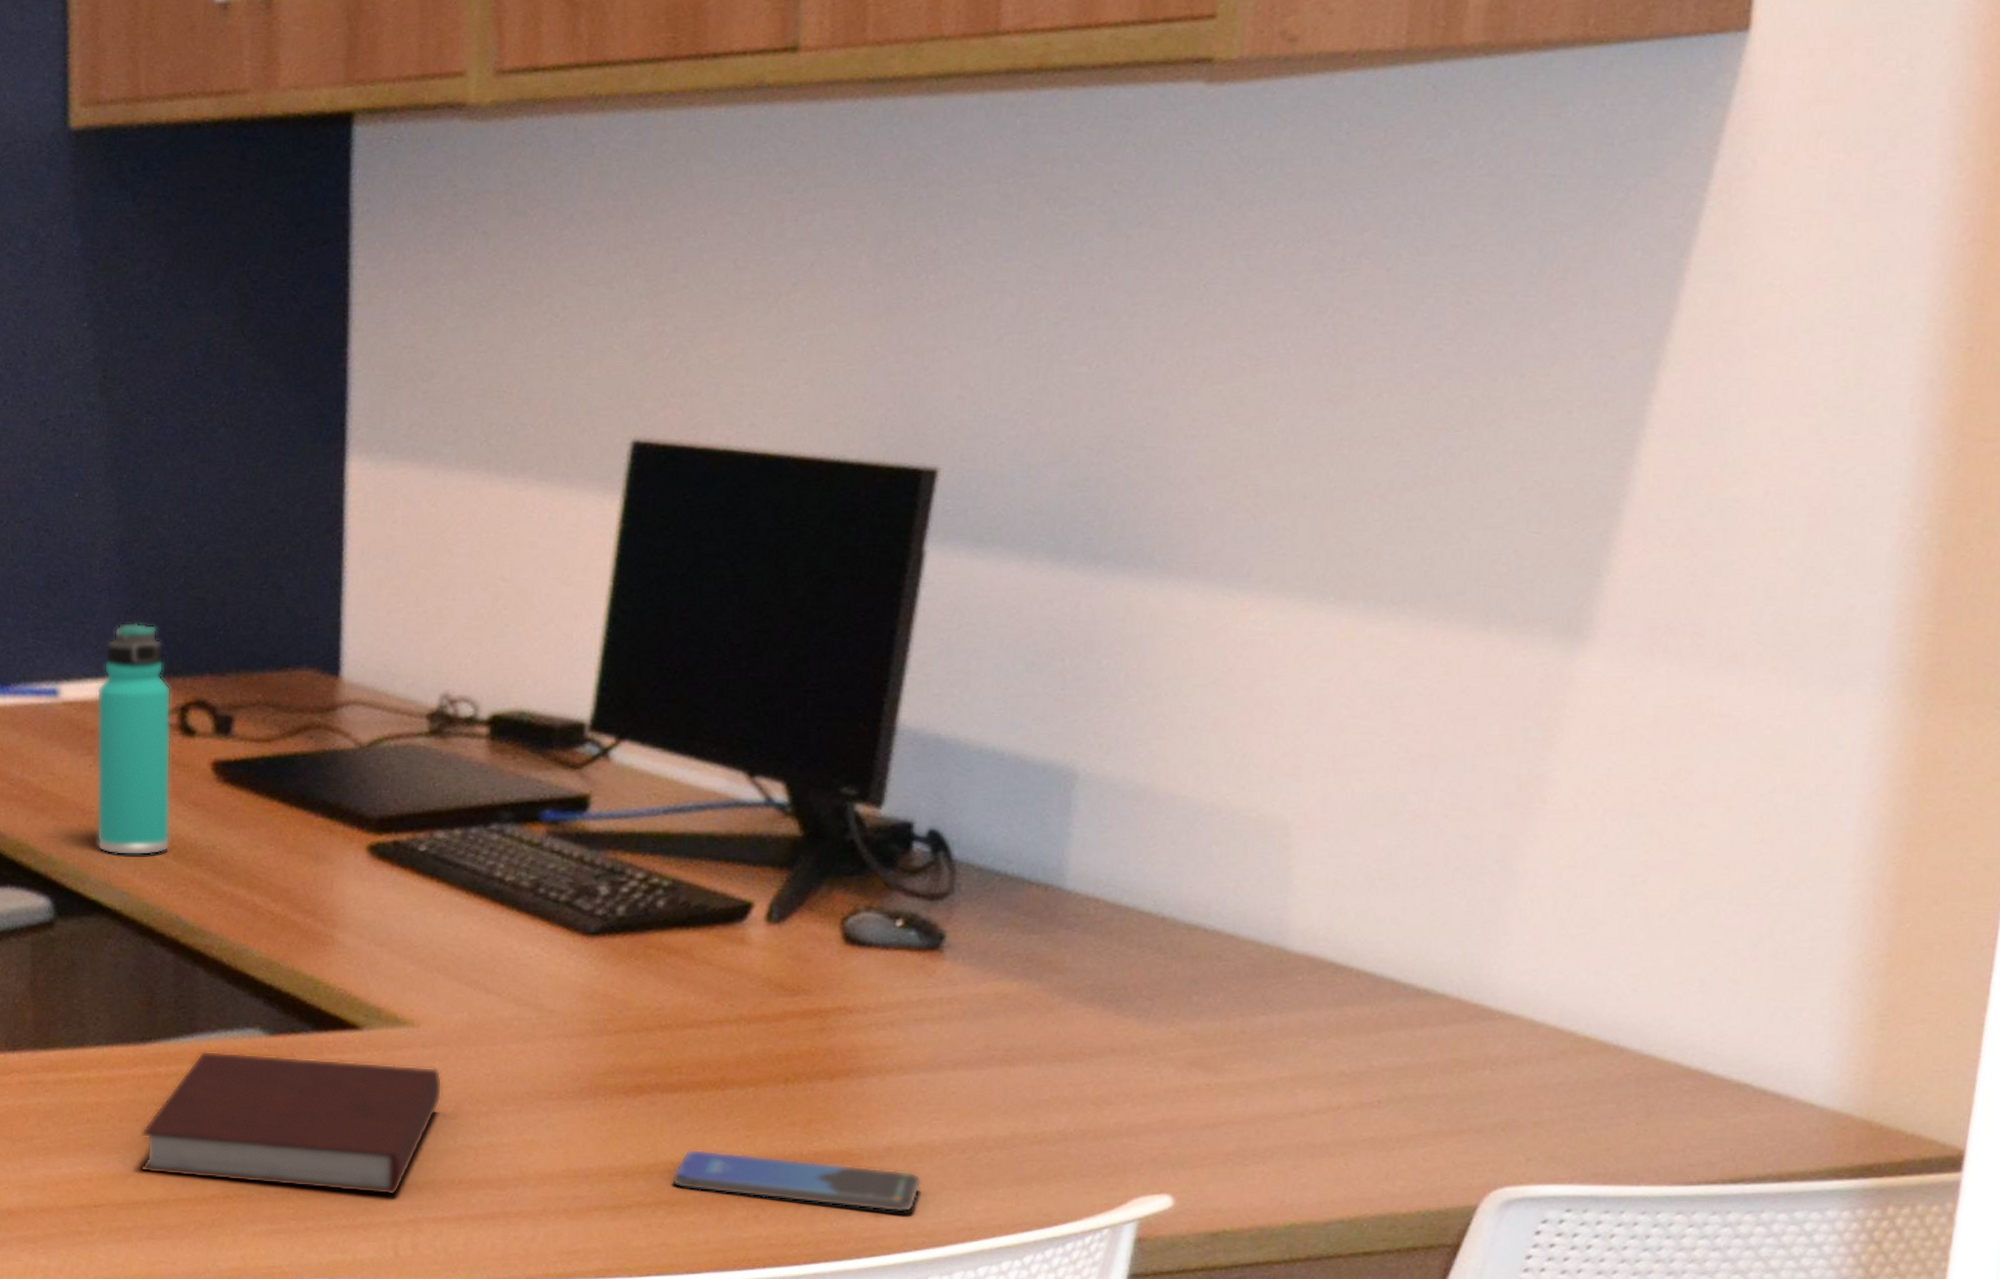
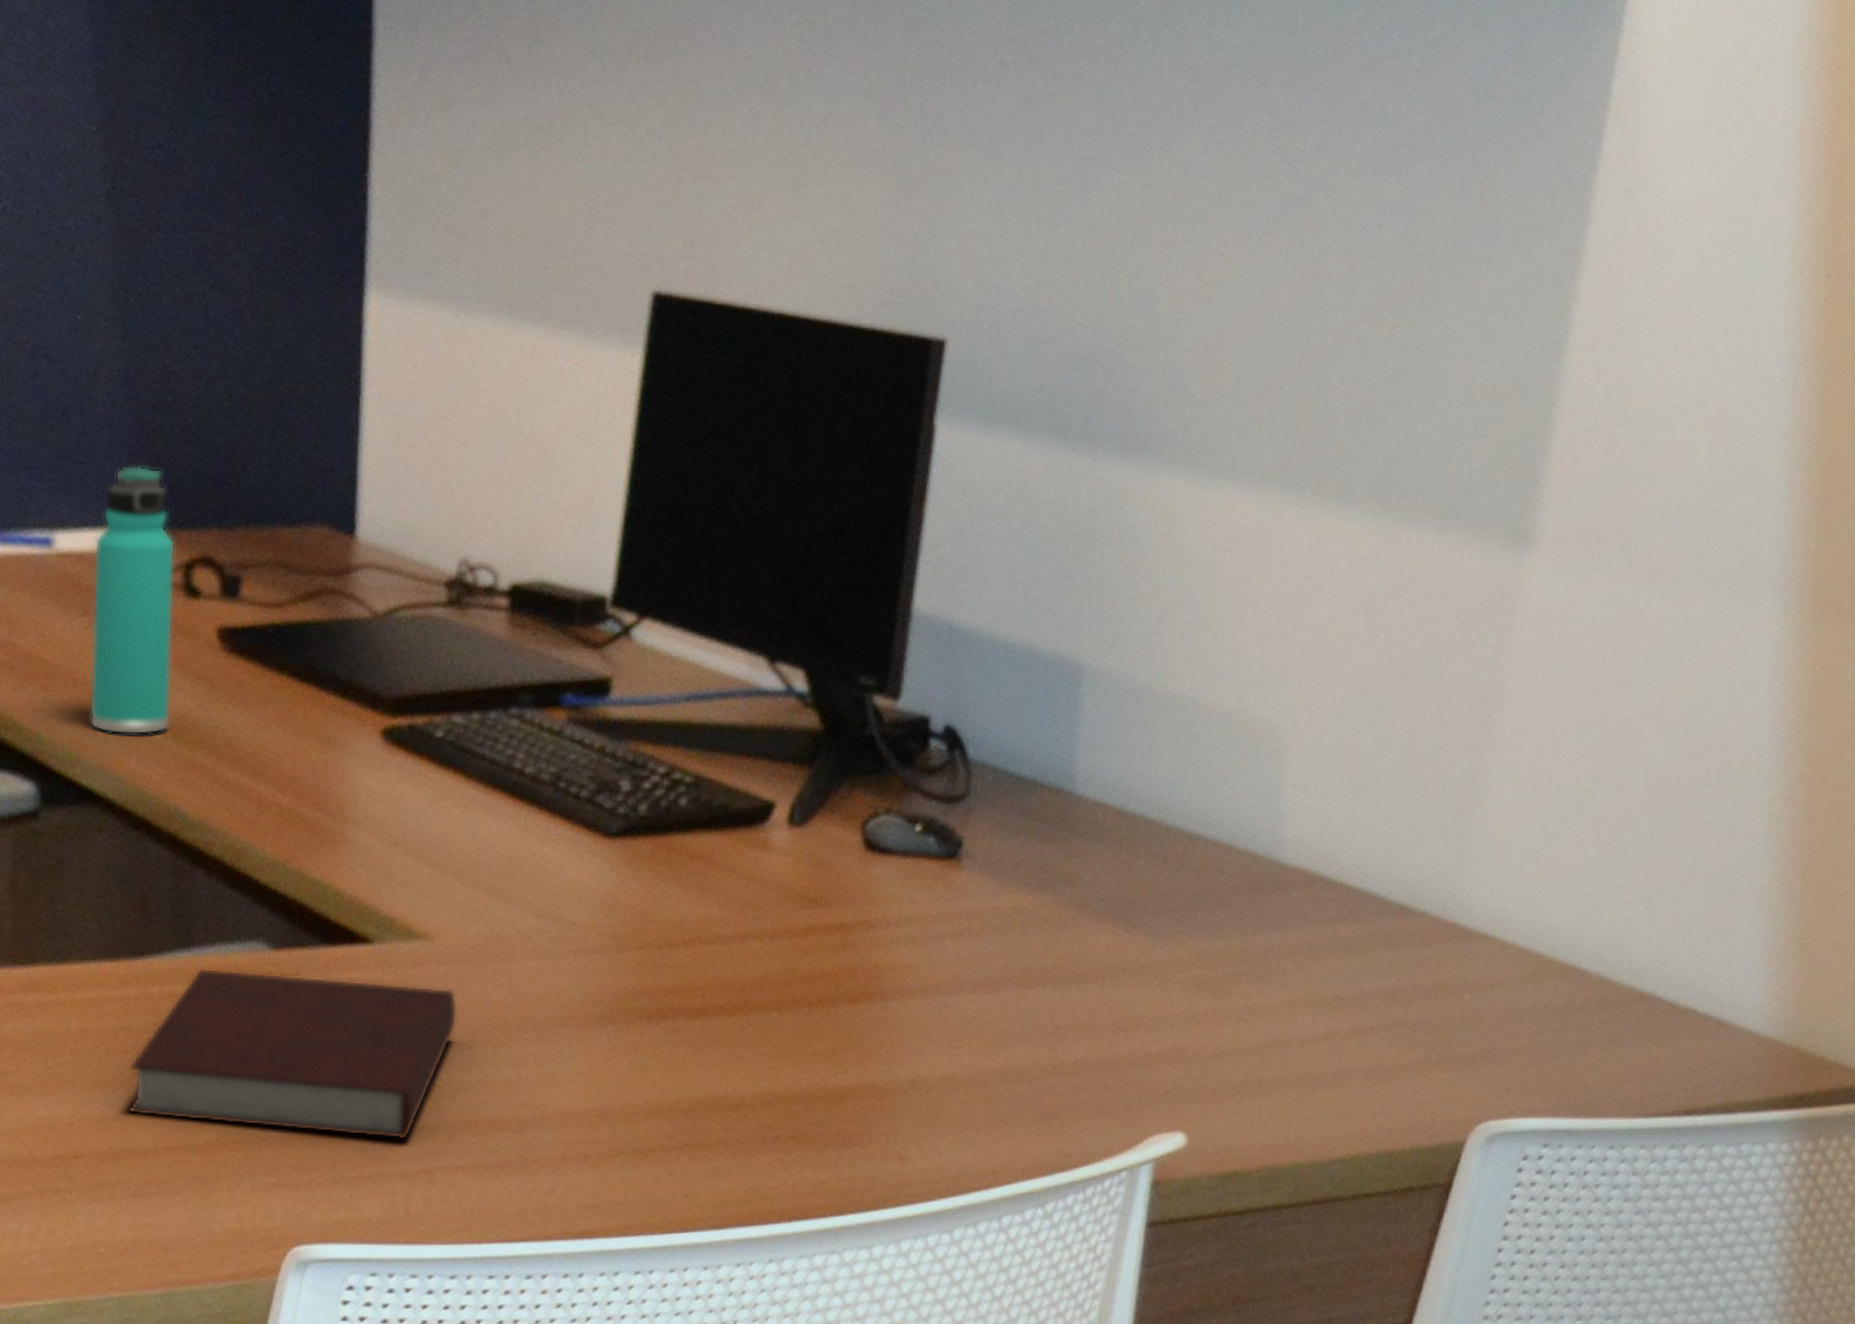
smartphone: present [671,1149,922,1213] -> none [694,1083,946,1156]

